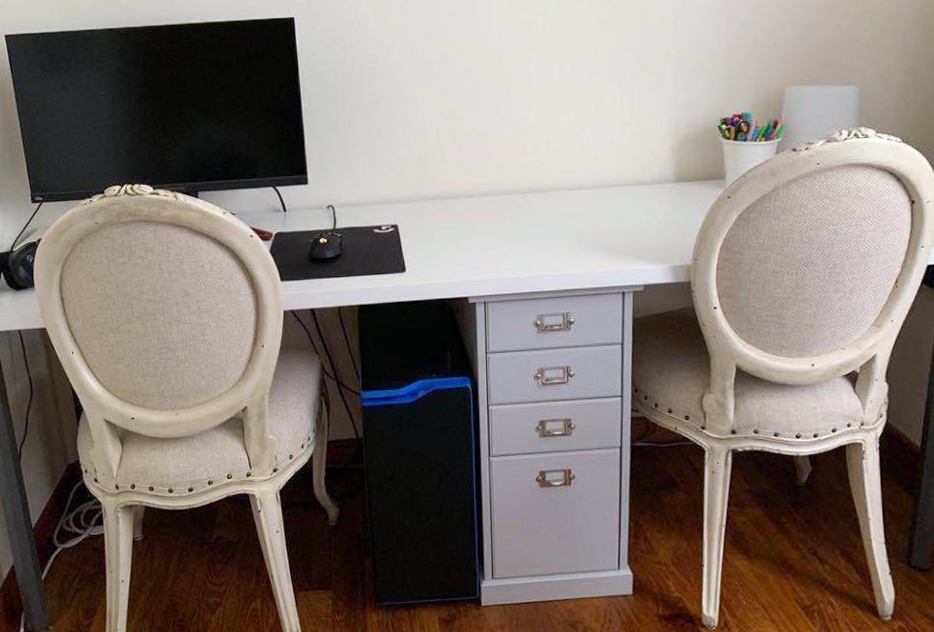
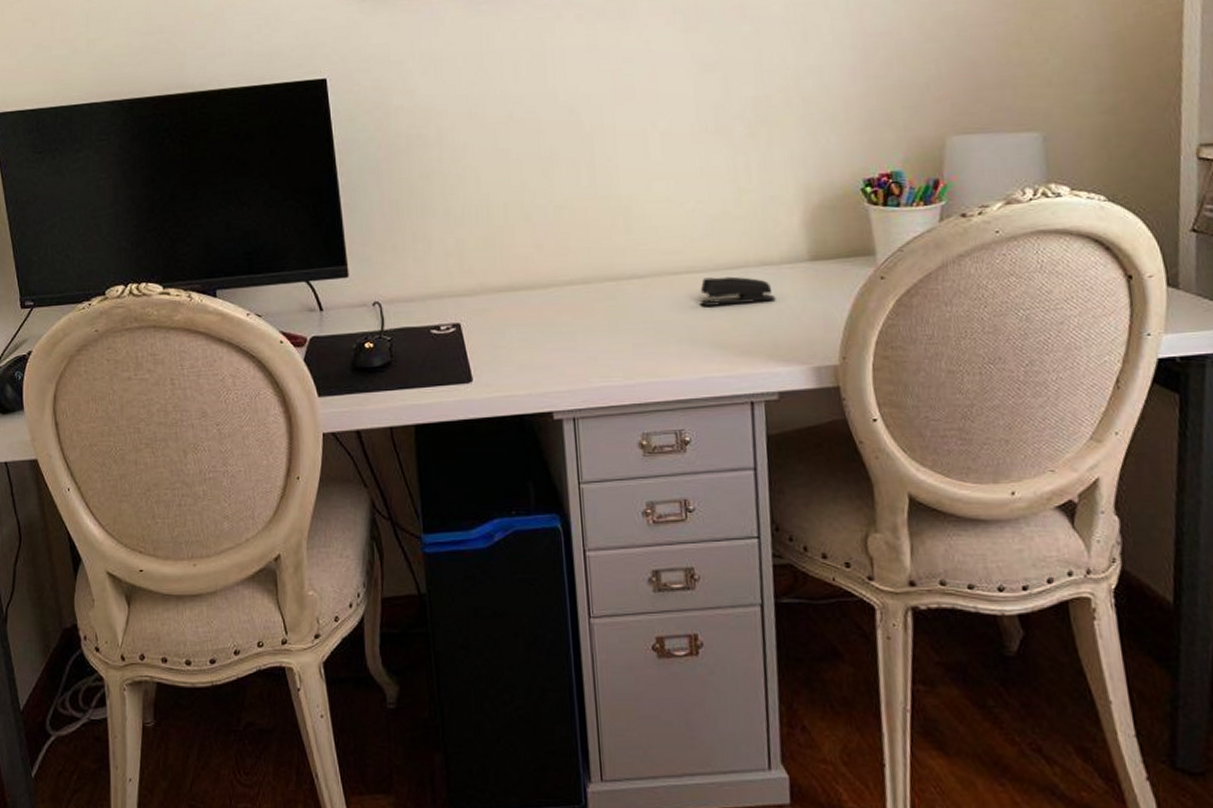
stapler: none [588,193,647,216] -> present [700,276,776,306]

